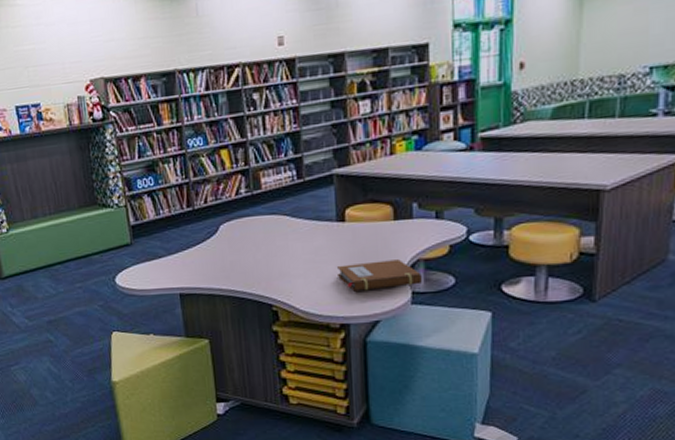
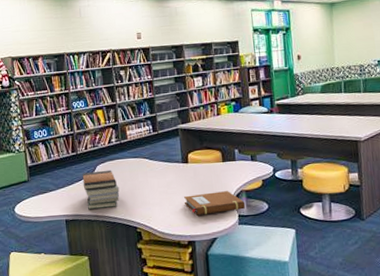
book stack: none [200,230,250,282] -> present [82,170,120,210]

